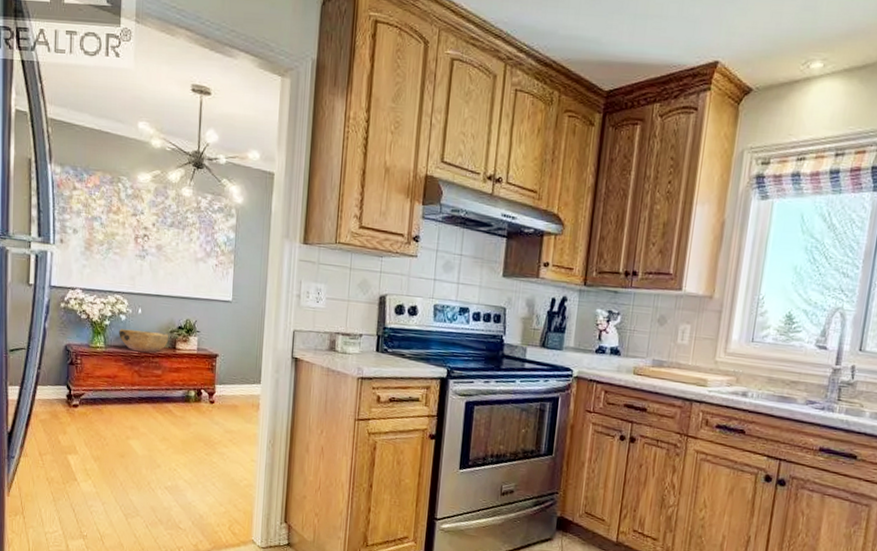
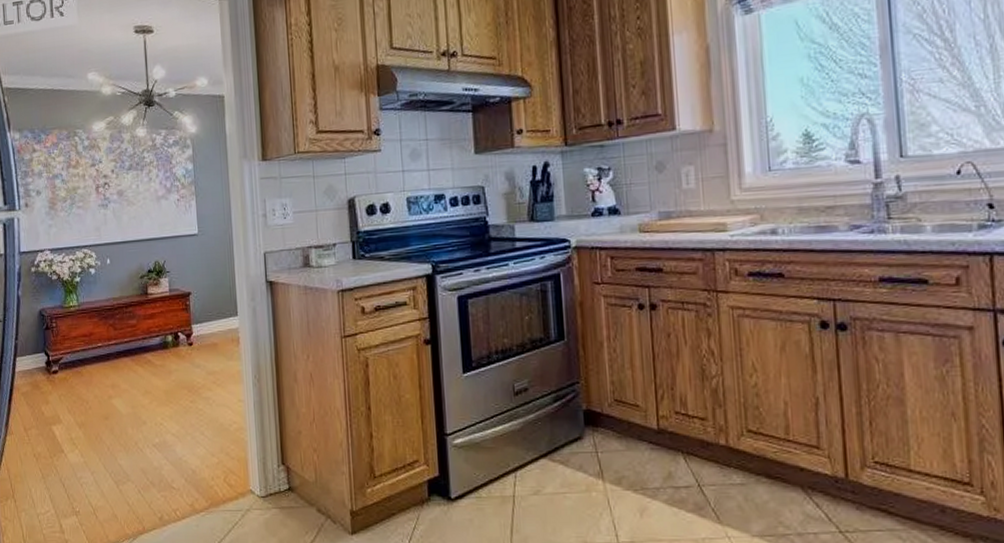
decorative bowl: present [119,328,169,354] -> none [90,280,140,304]

